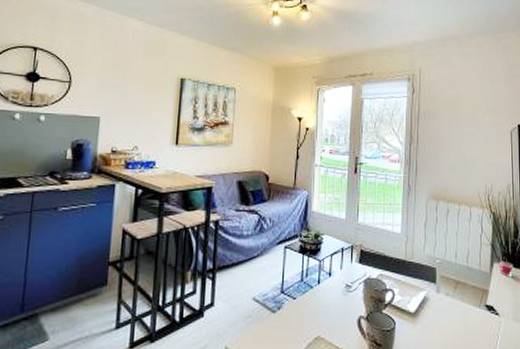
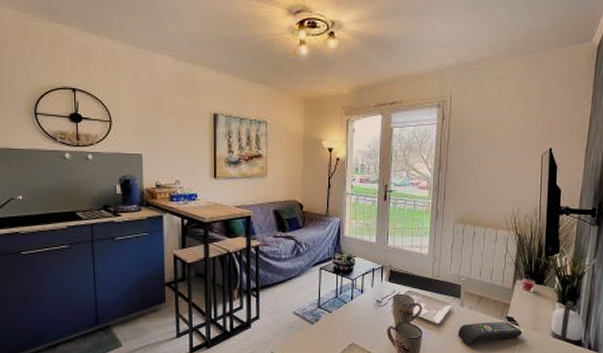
remote control: none [434,311,504,338] -> present [457,322,523,345]

